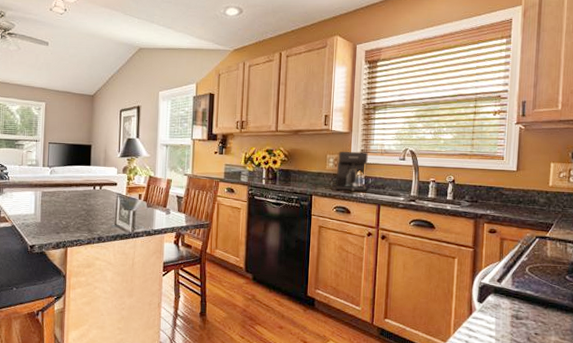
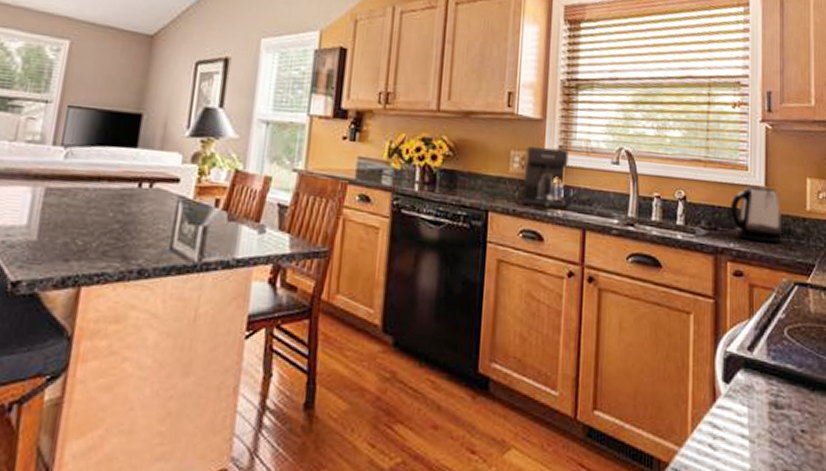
kettle: none [488,170,530,210] -> present [731,185,783,244]

